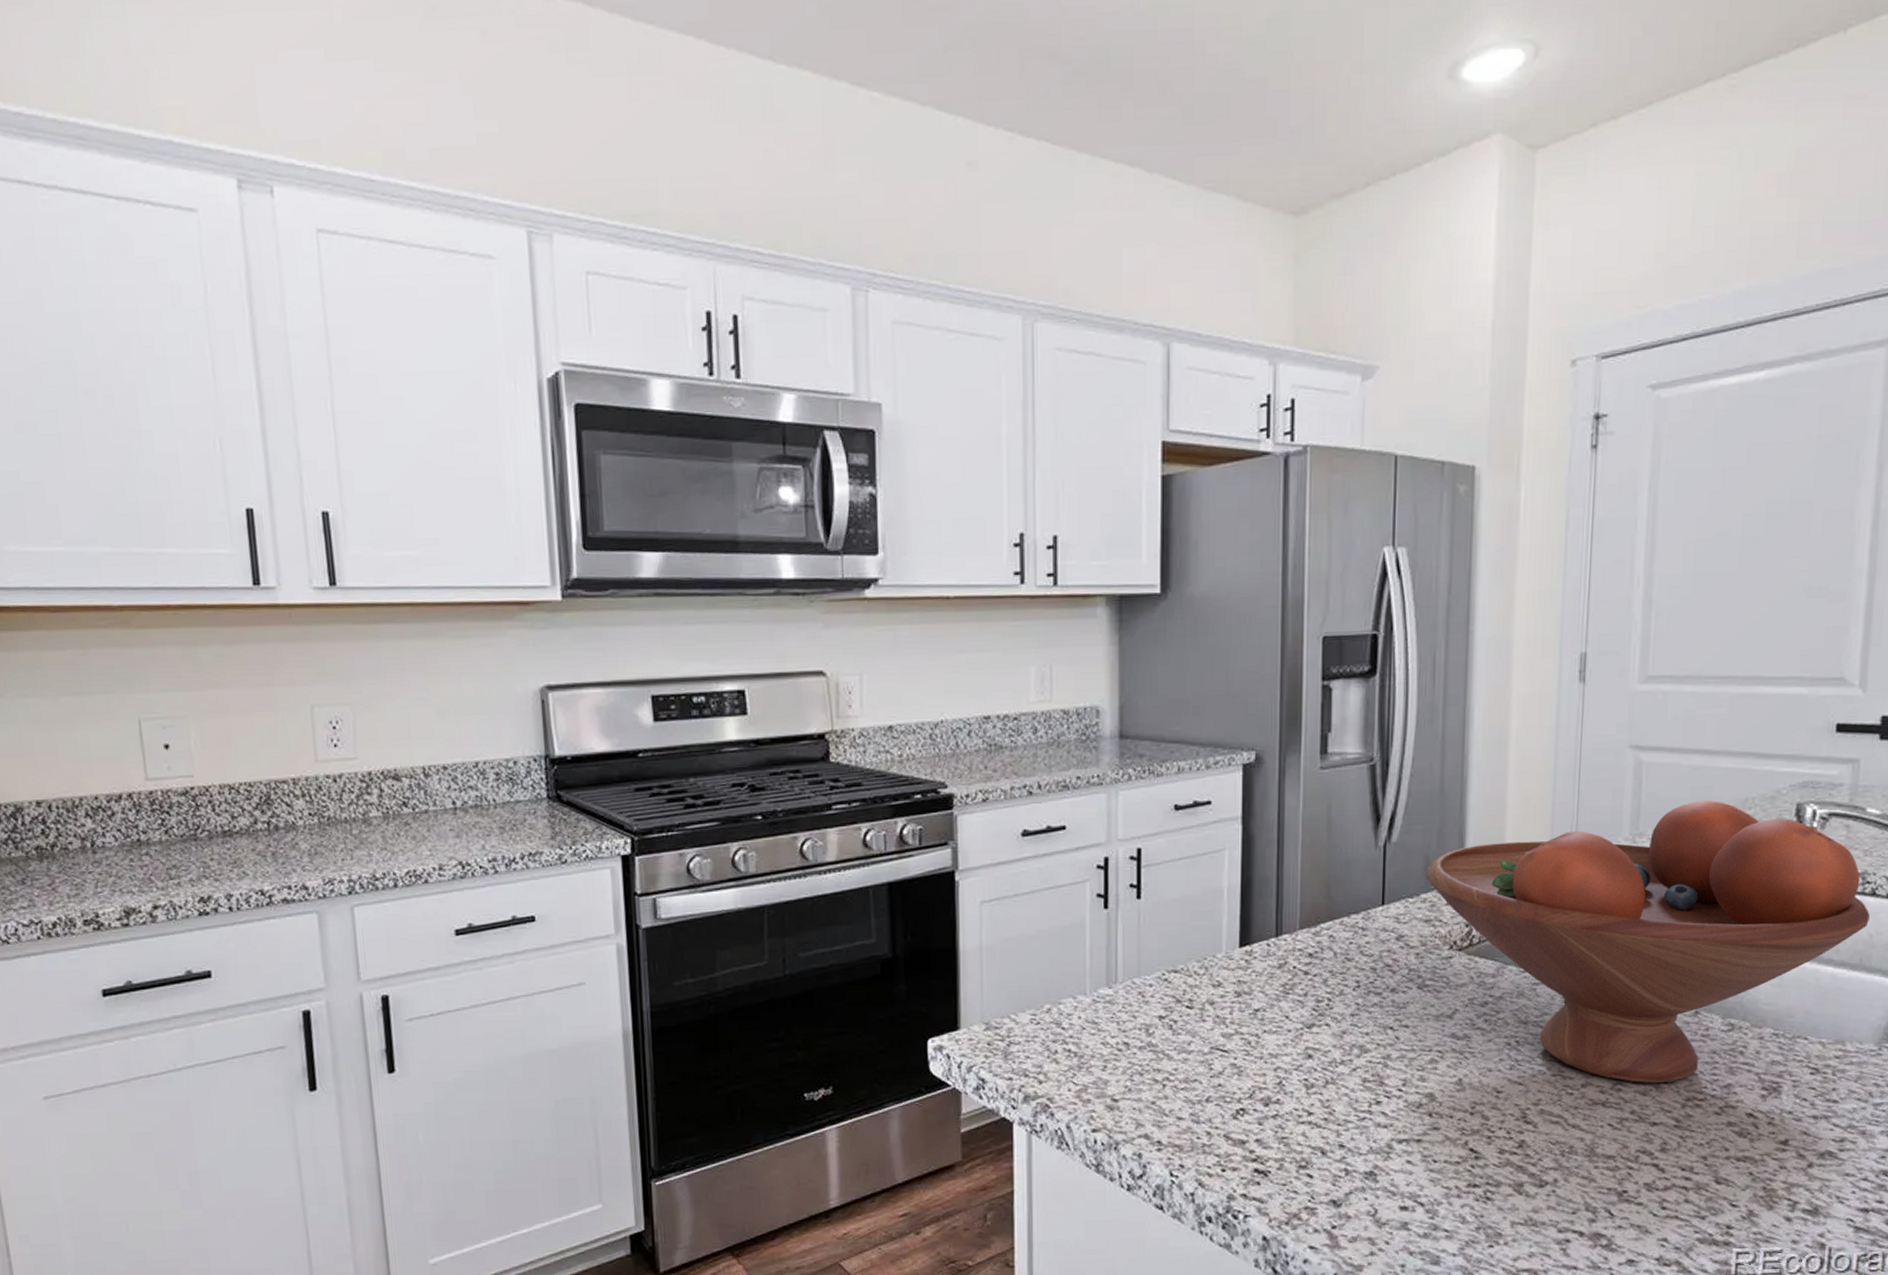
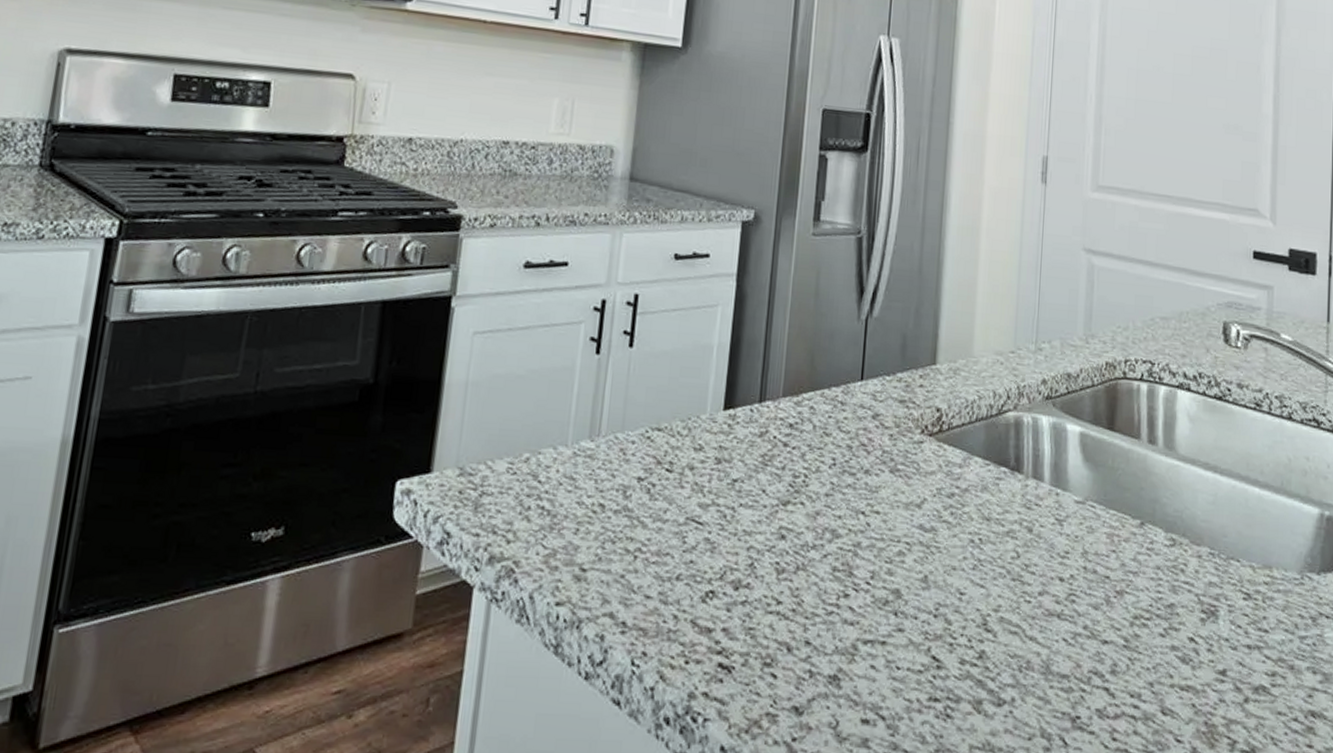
fruit bowl: present [1425,801,1870,1084] -> none [902,309,1288,597]

